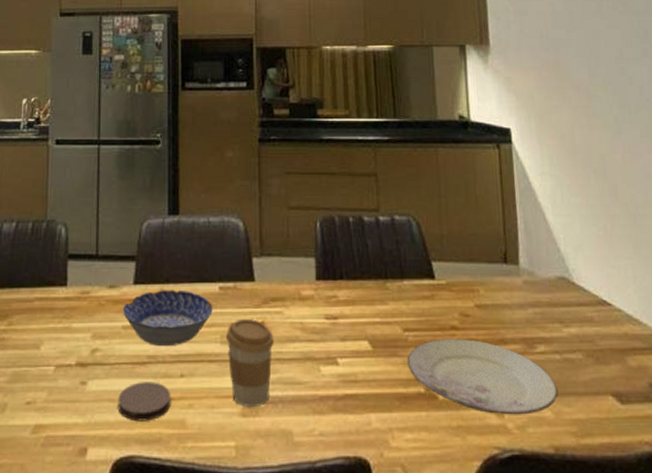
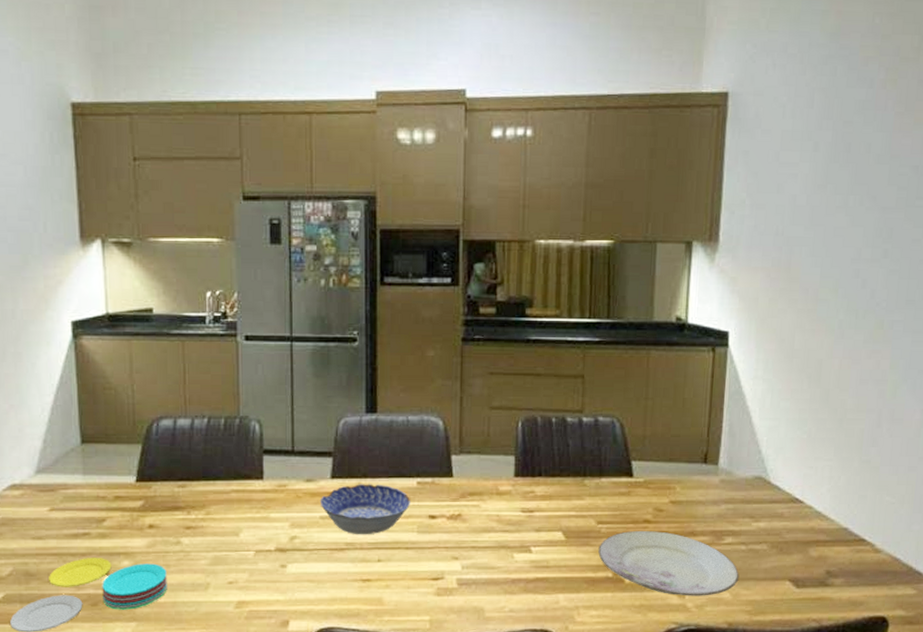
coaster: present [118,382,171,422] -> none [317,565,369,599]
coffee cup: present [225,318,274,407] -> none [422,511,470,587]

